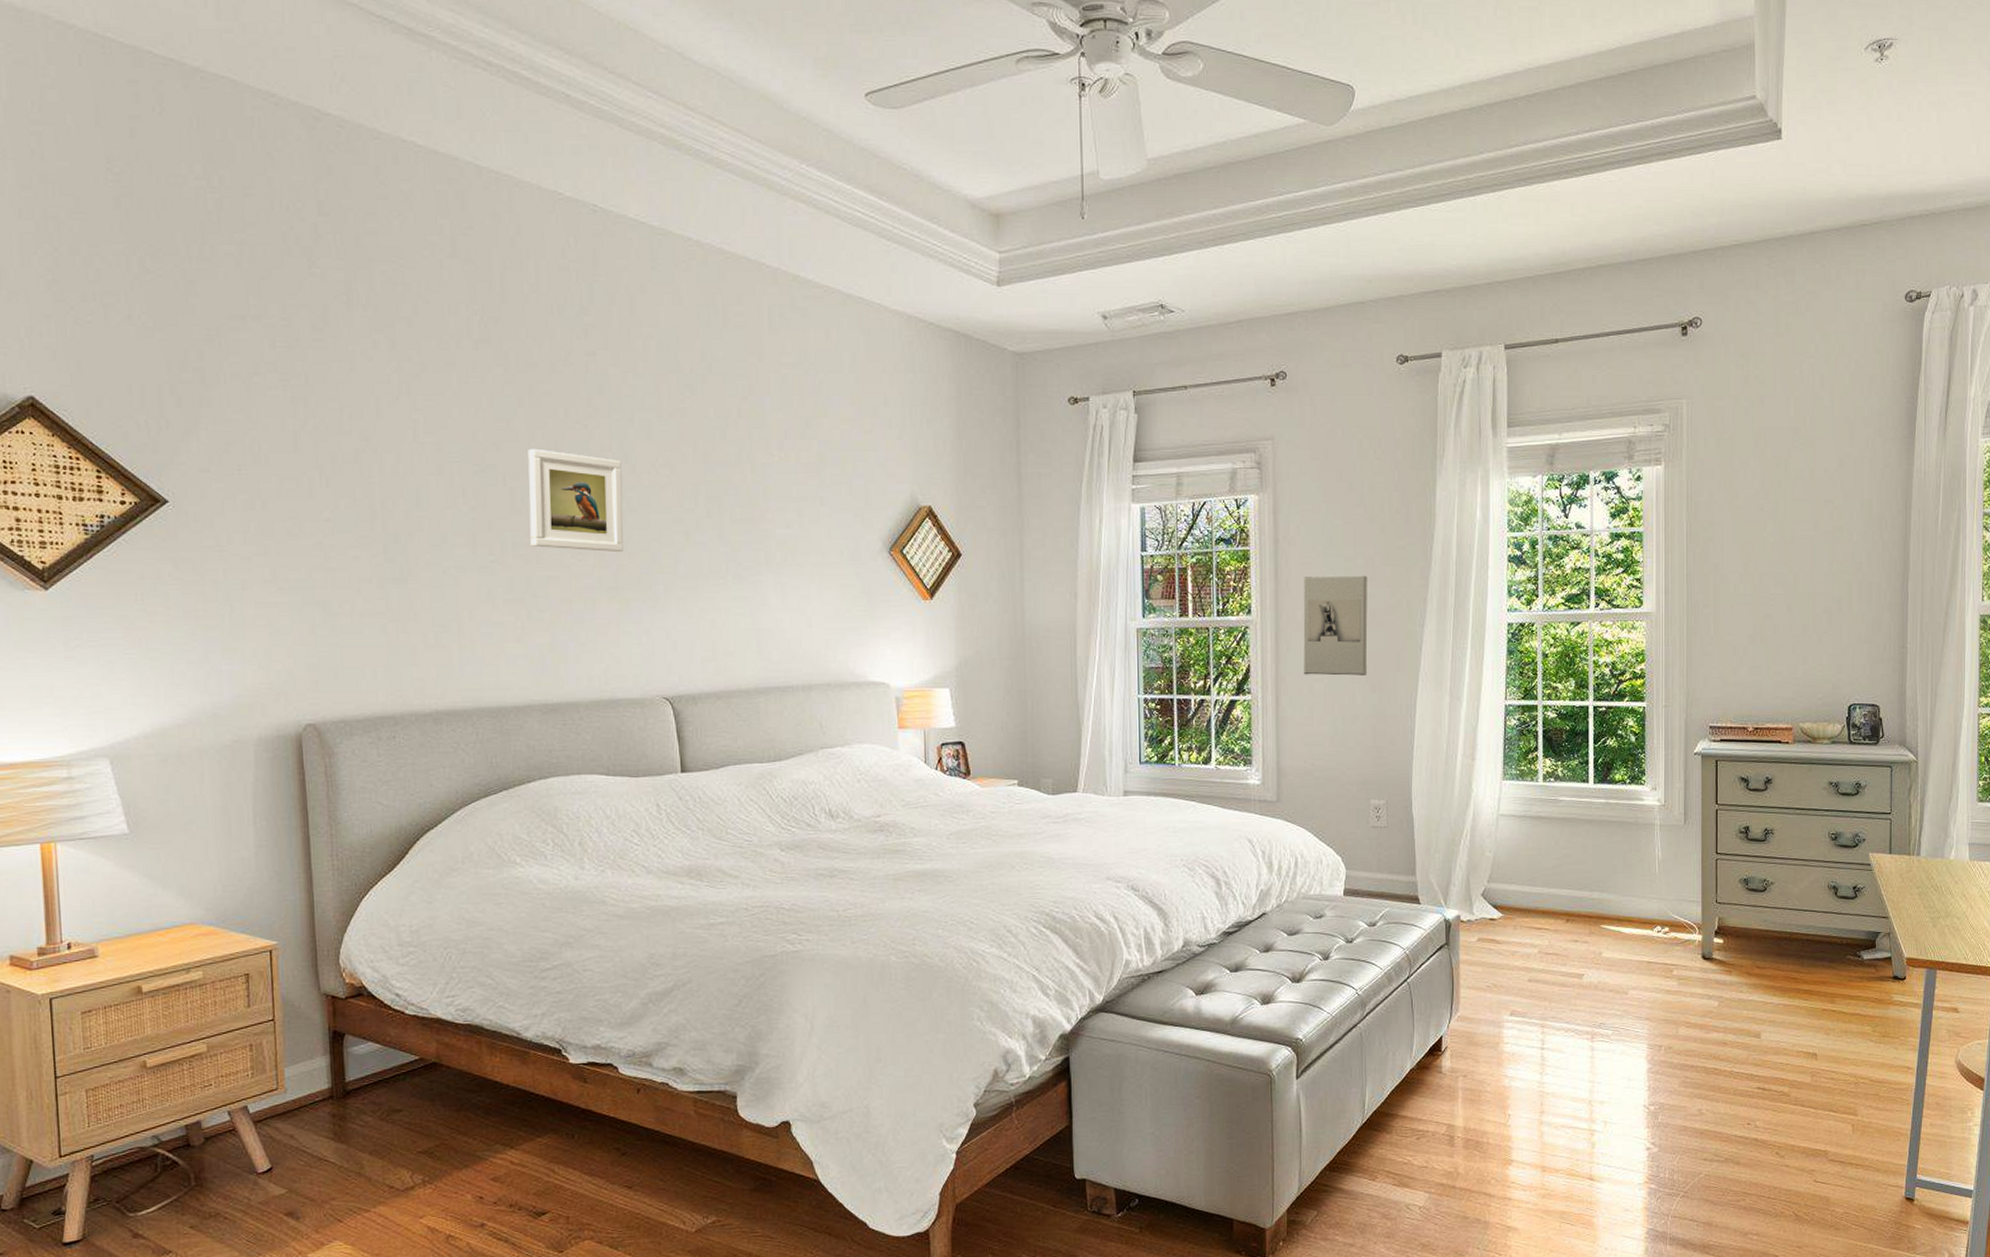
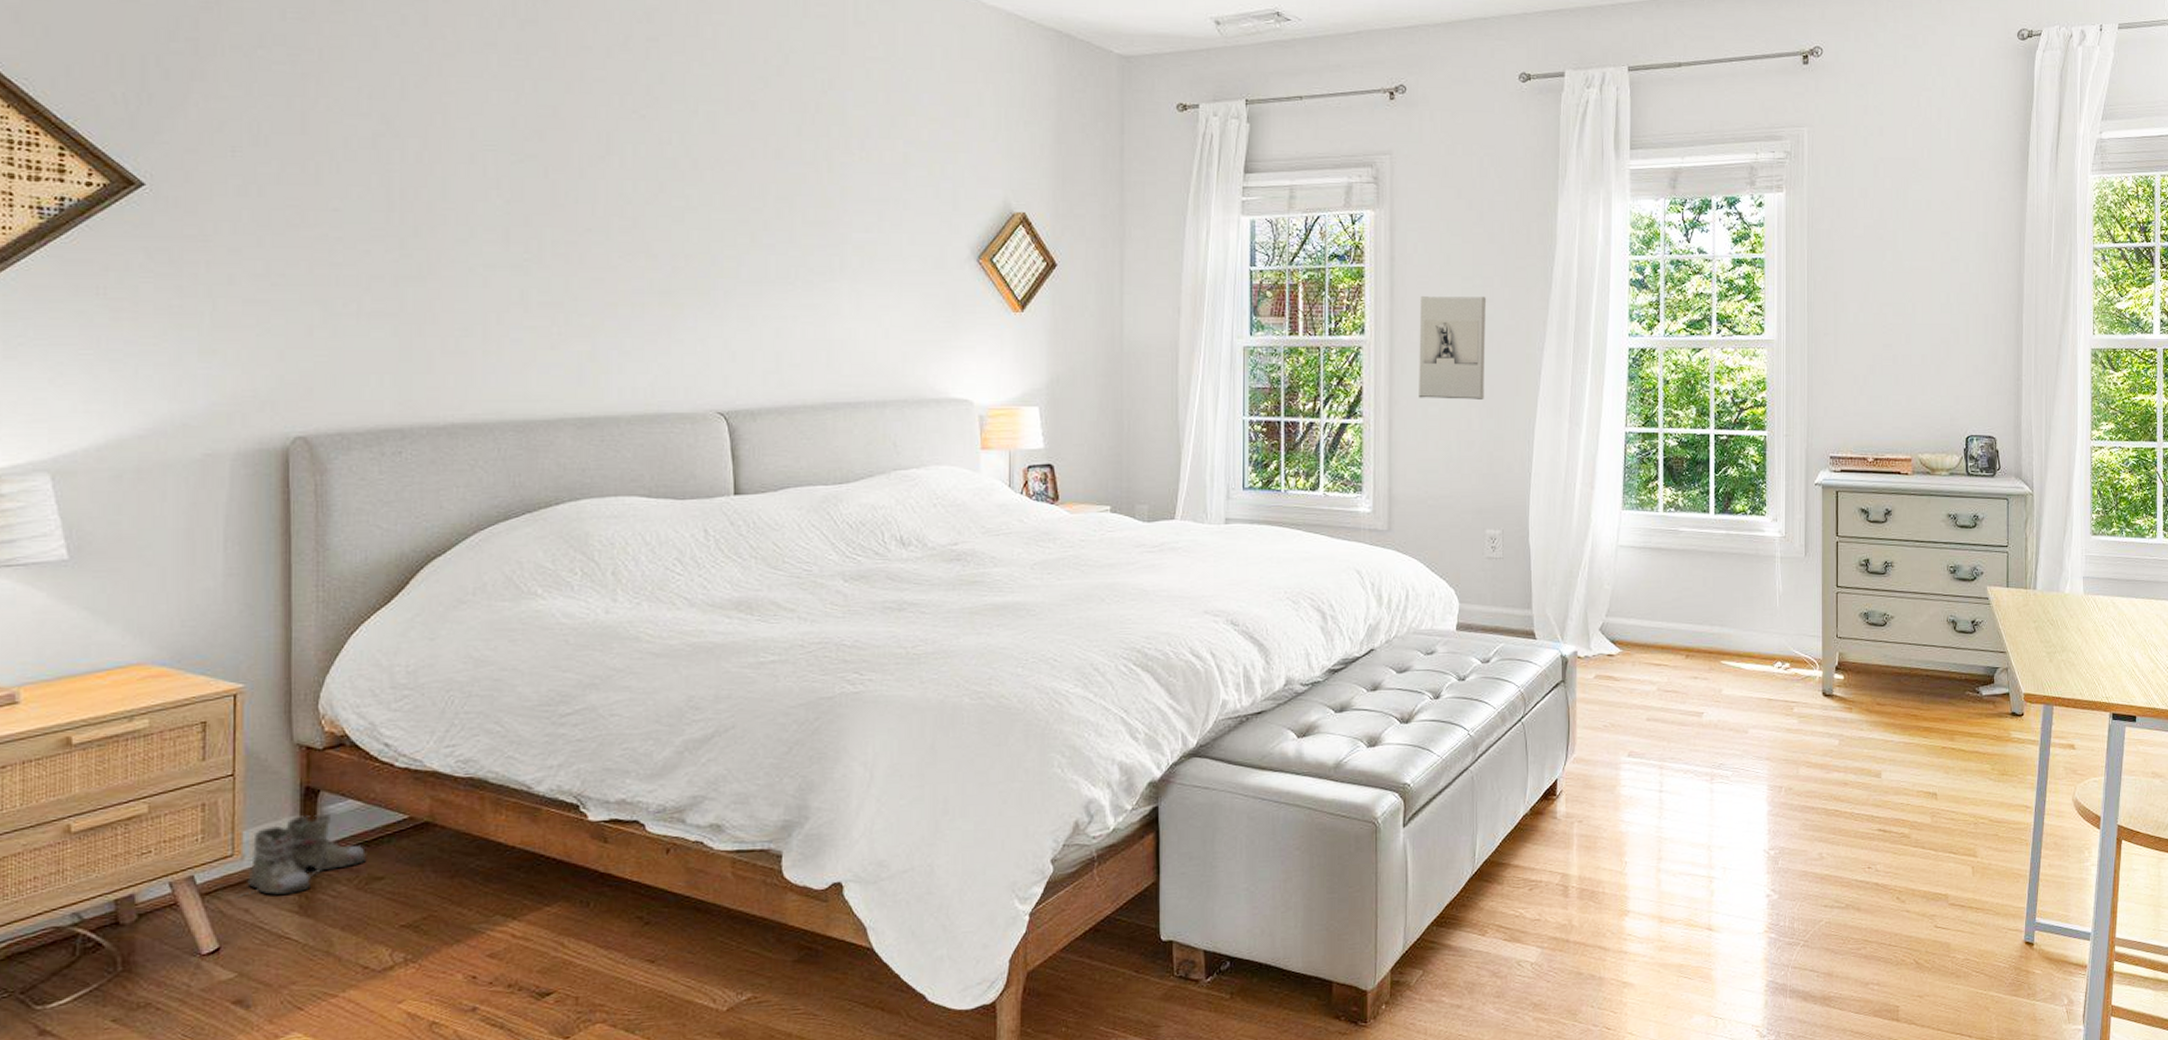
boots: none [282,1054,386,1126] -> present [236,813,366,898]
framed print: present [528,448,623,553] -> none [573,138,682,254]

